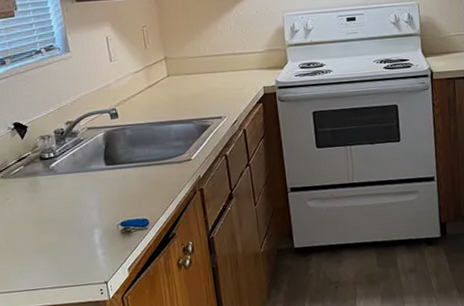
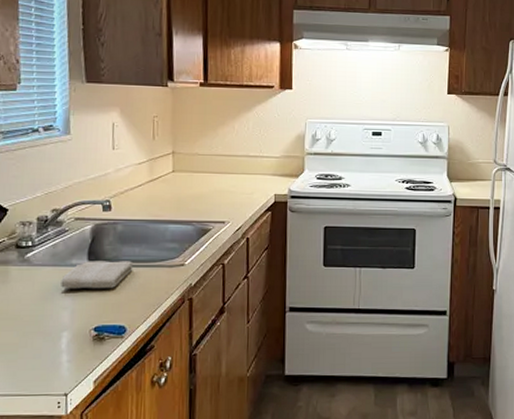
washcloth: none [85,161,146,191] -> present [61,261,134,289]

